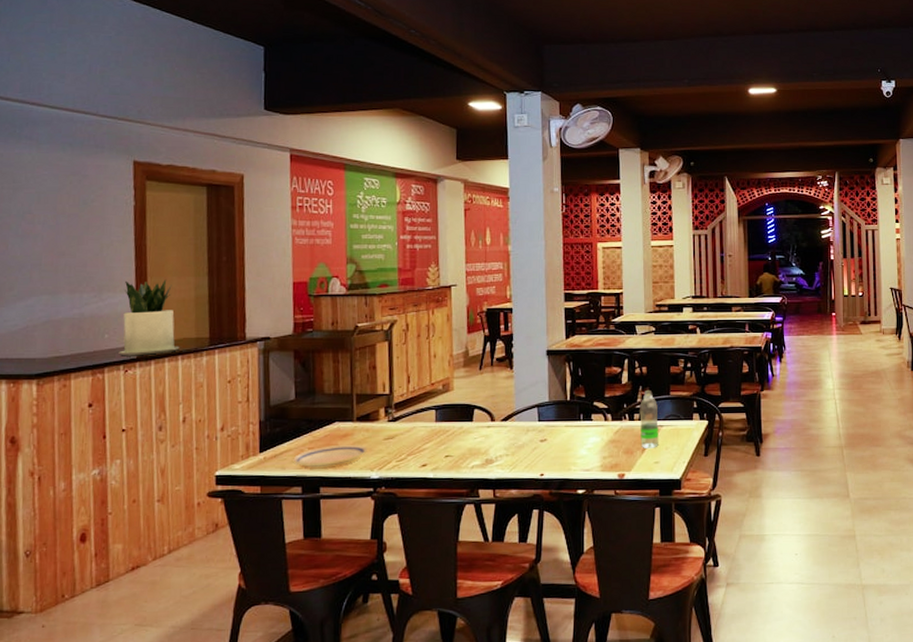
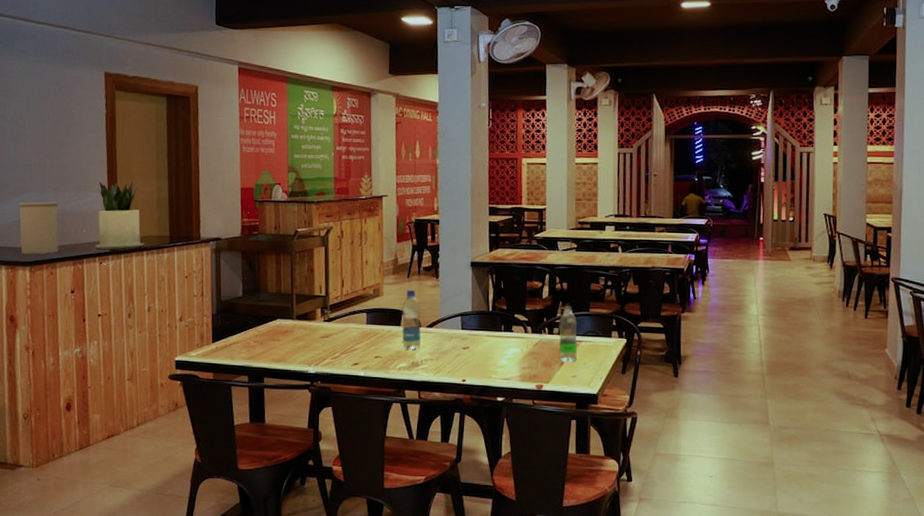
canister: none [24,305,75,366] -> present [19,201,59,255]
plate: present [293,444,367,469] -> none [241,340,305,361]
bottle: none [474,383,495,446] -> present [402,290,421,350]

